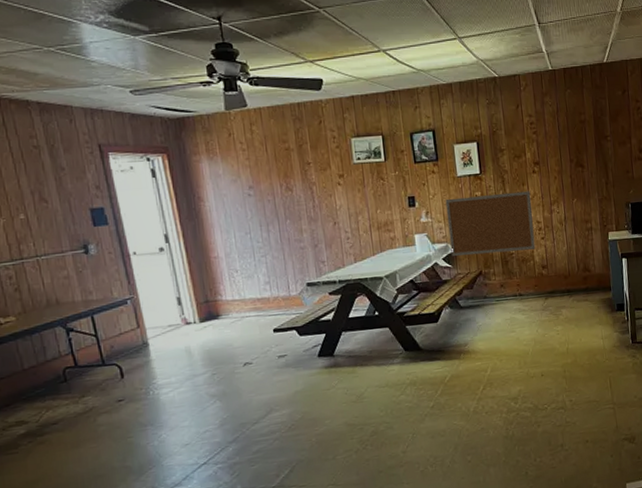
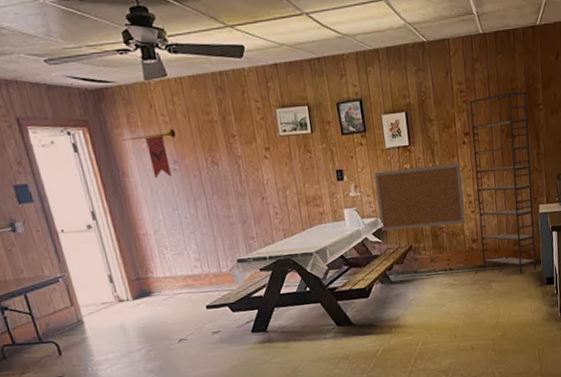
pennant: none [200,155,253,204] -> present [122,128,176,179]
shelving unit: none [539,124,607,300] -> present [469,91,537,274]

